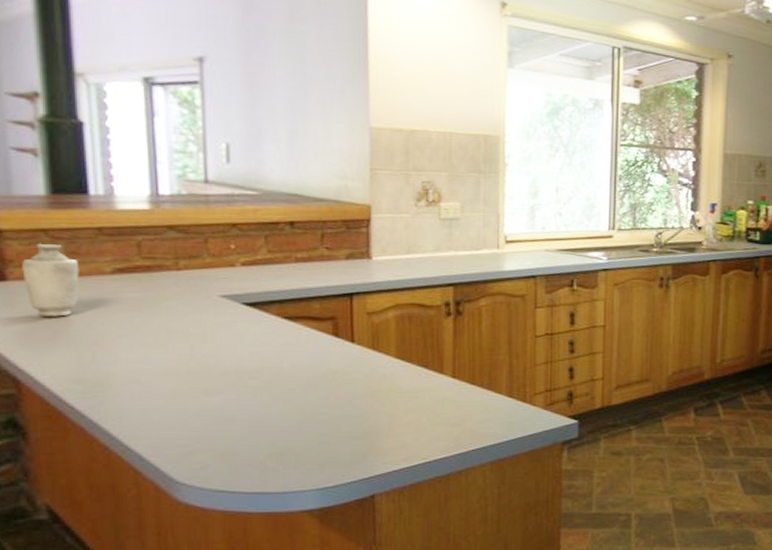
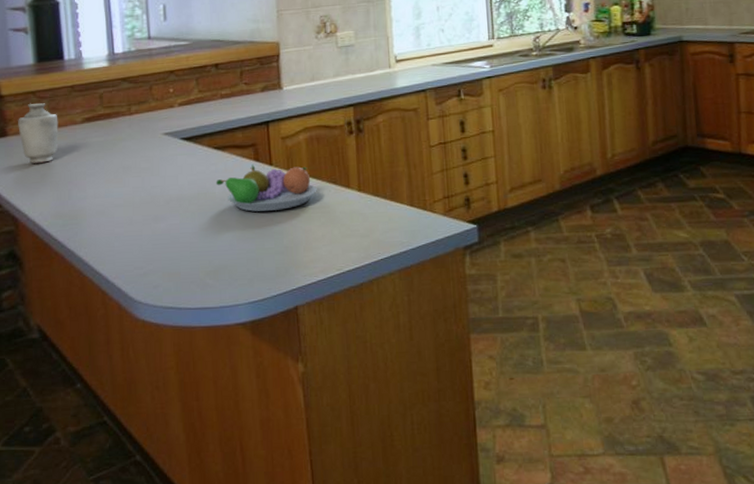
fruit bowl: none [284,340,405,392] -> present [216,164,317,212]

